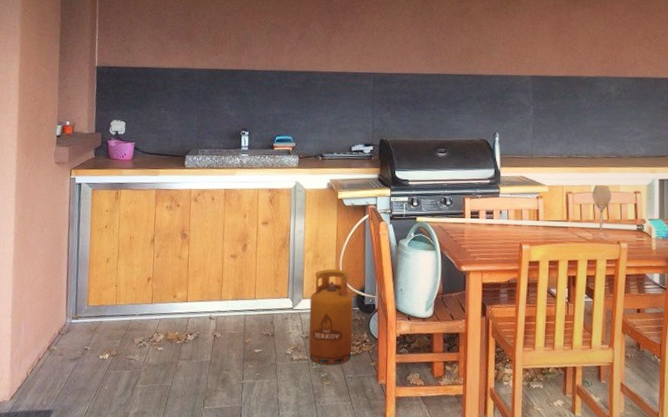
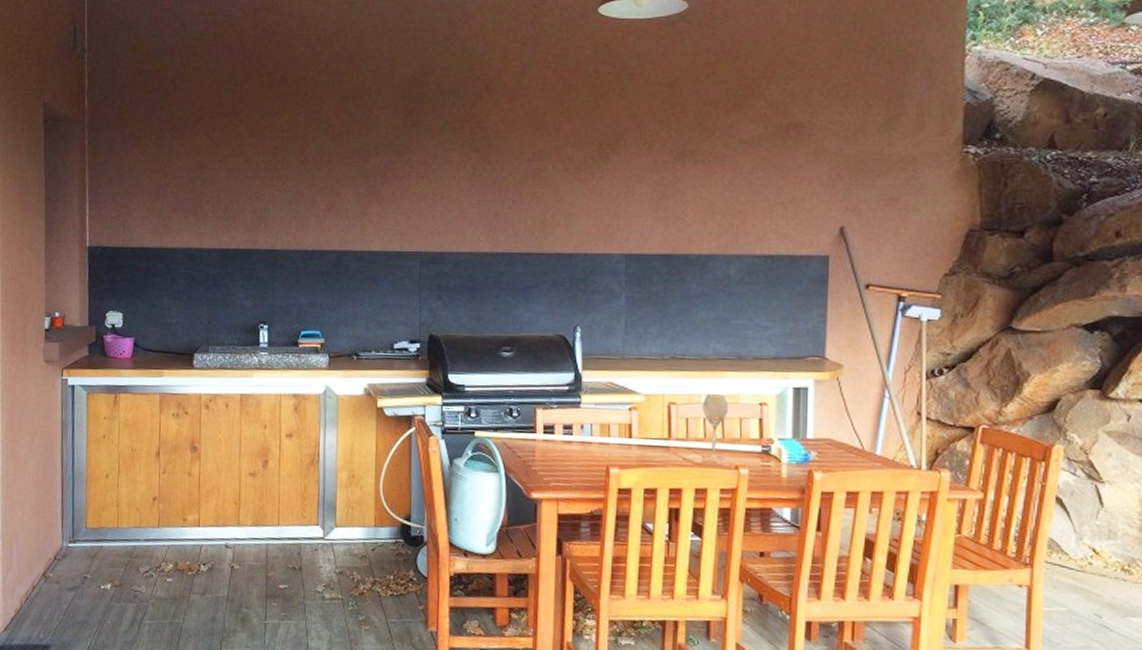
gas cylinder: present [309,269,353,365] -> none [343,492,397,607]

